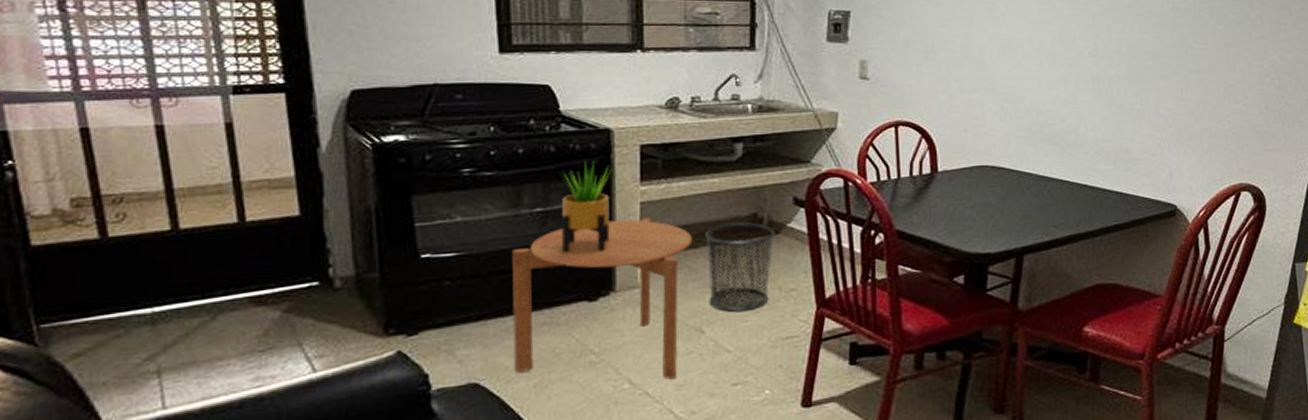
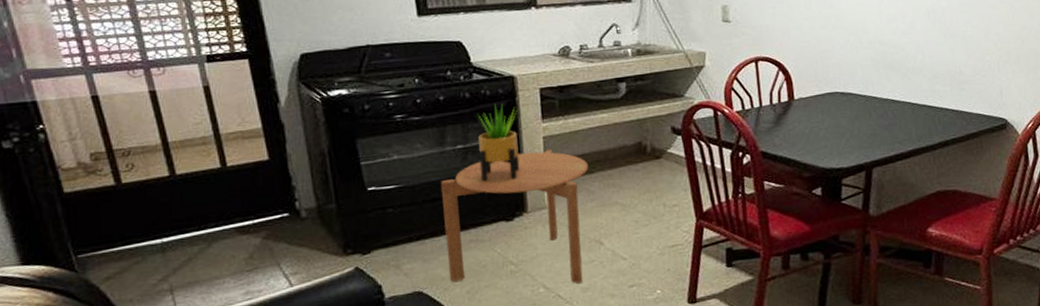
waste bin: present [705,222,776,313] -> none [599,150,658,227]

